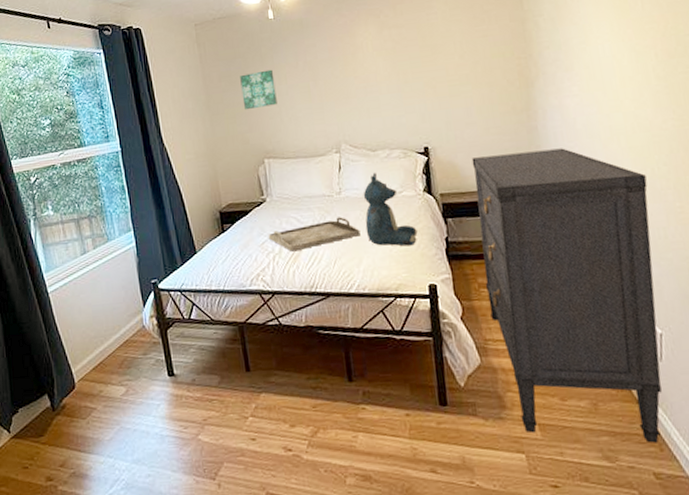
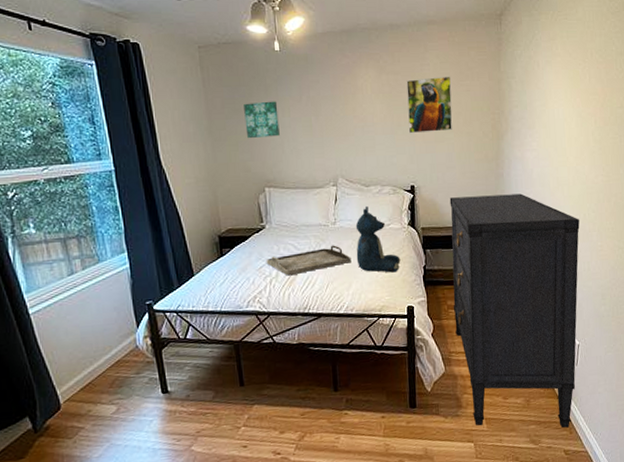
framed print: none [411,22,469,90] -> present [406,76,453,134]

